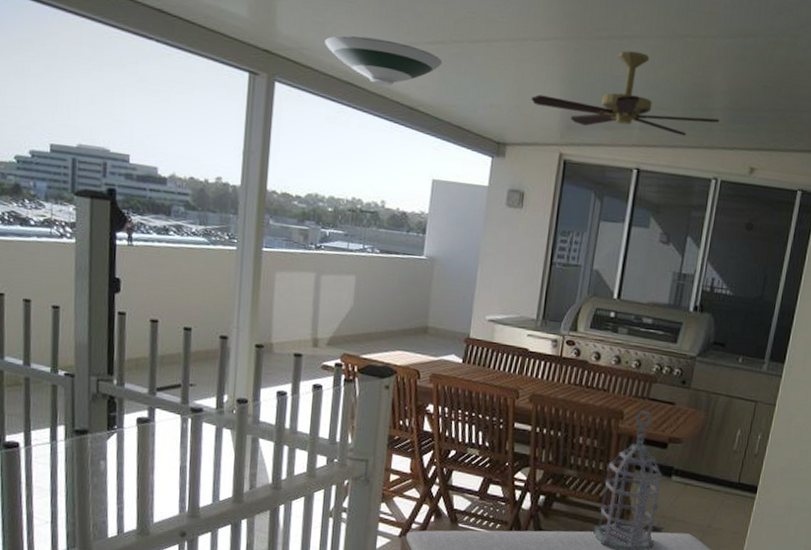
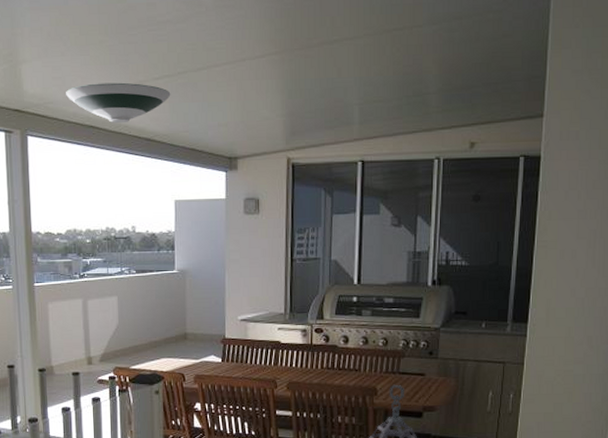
ceiling fan: present [531,50,719,136] -> none [255,53,435,129]

